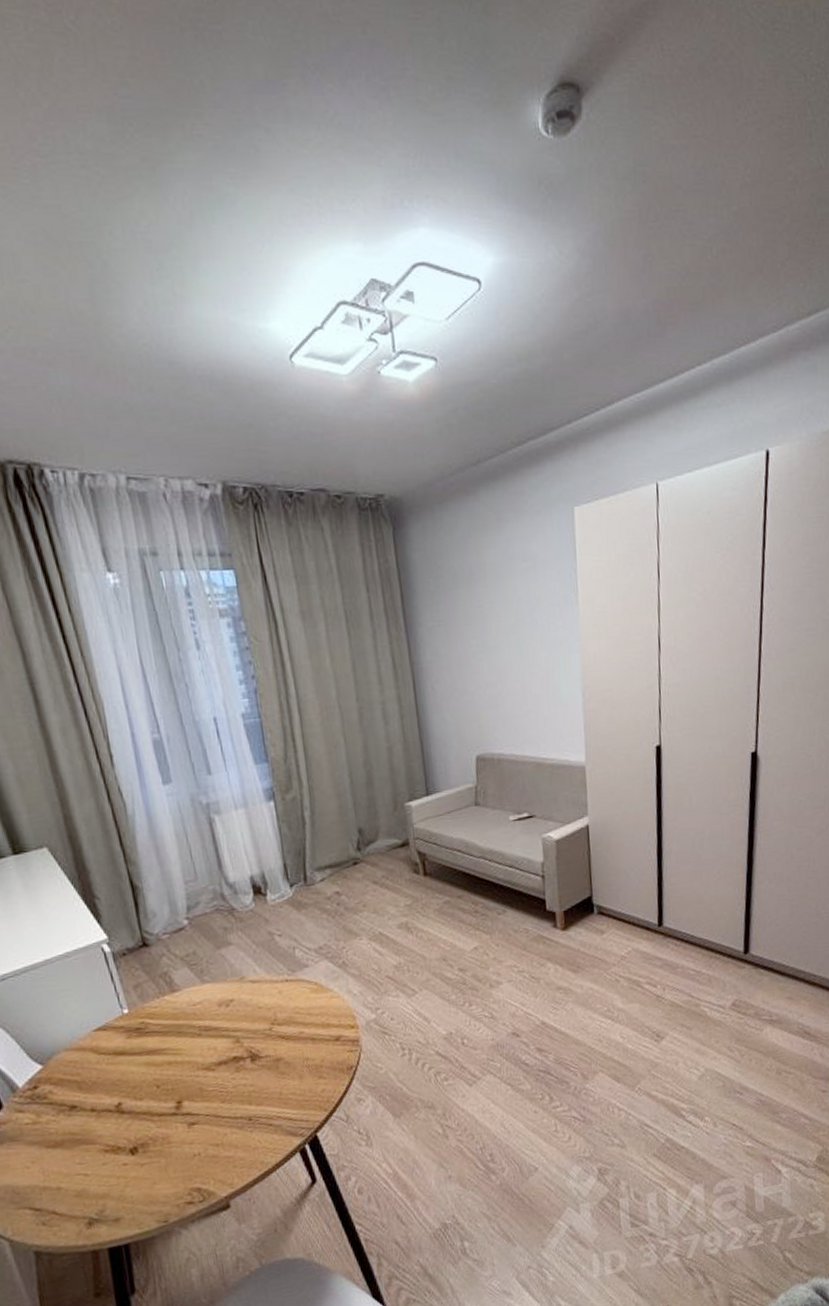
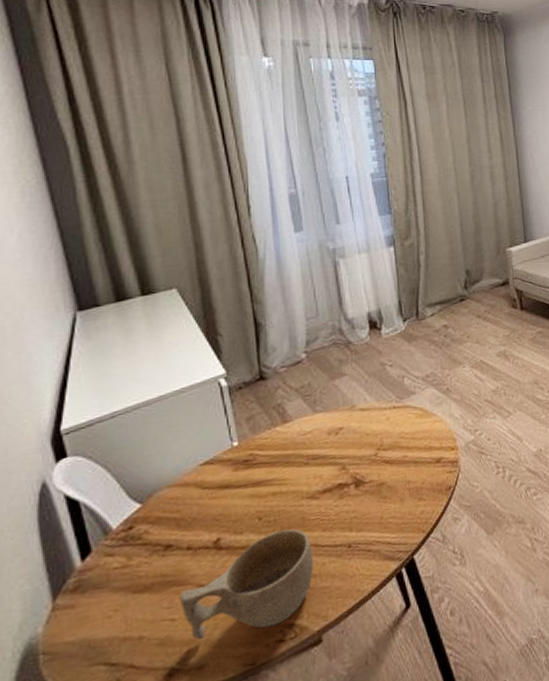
cup: none [89,1098,216,1196] -> present [179,528,313,640]

